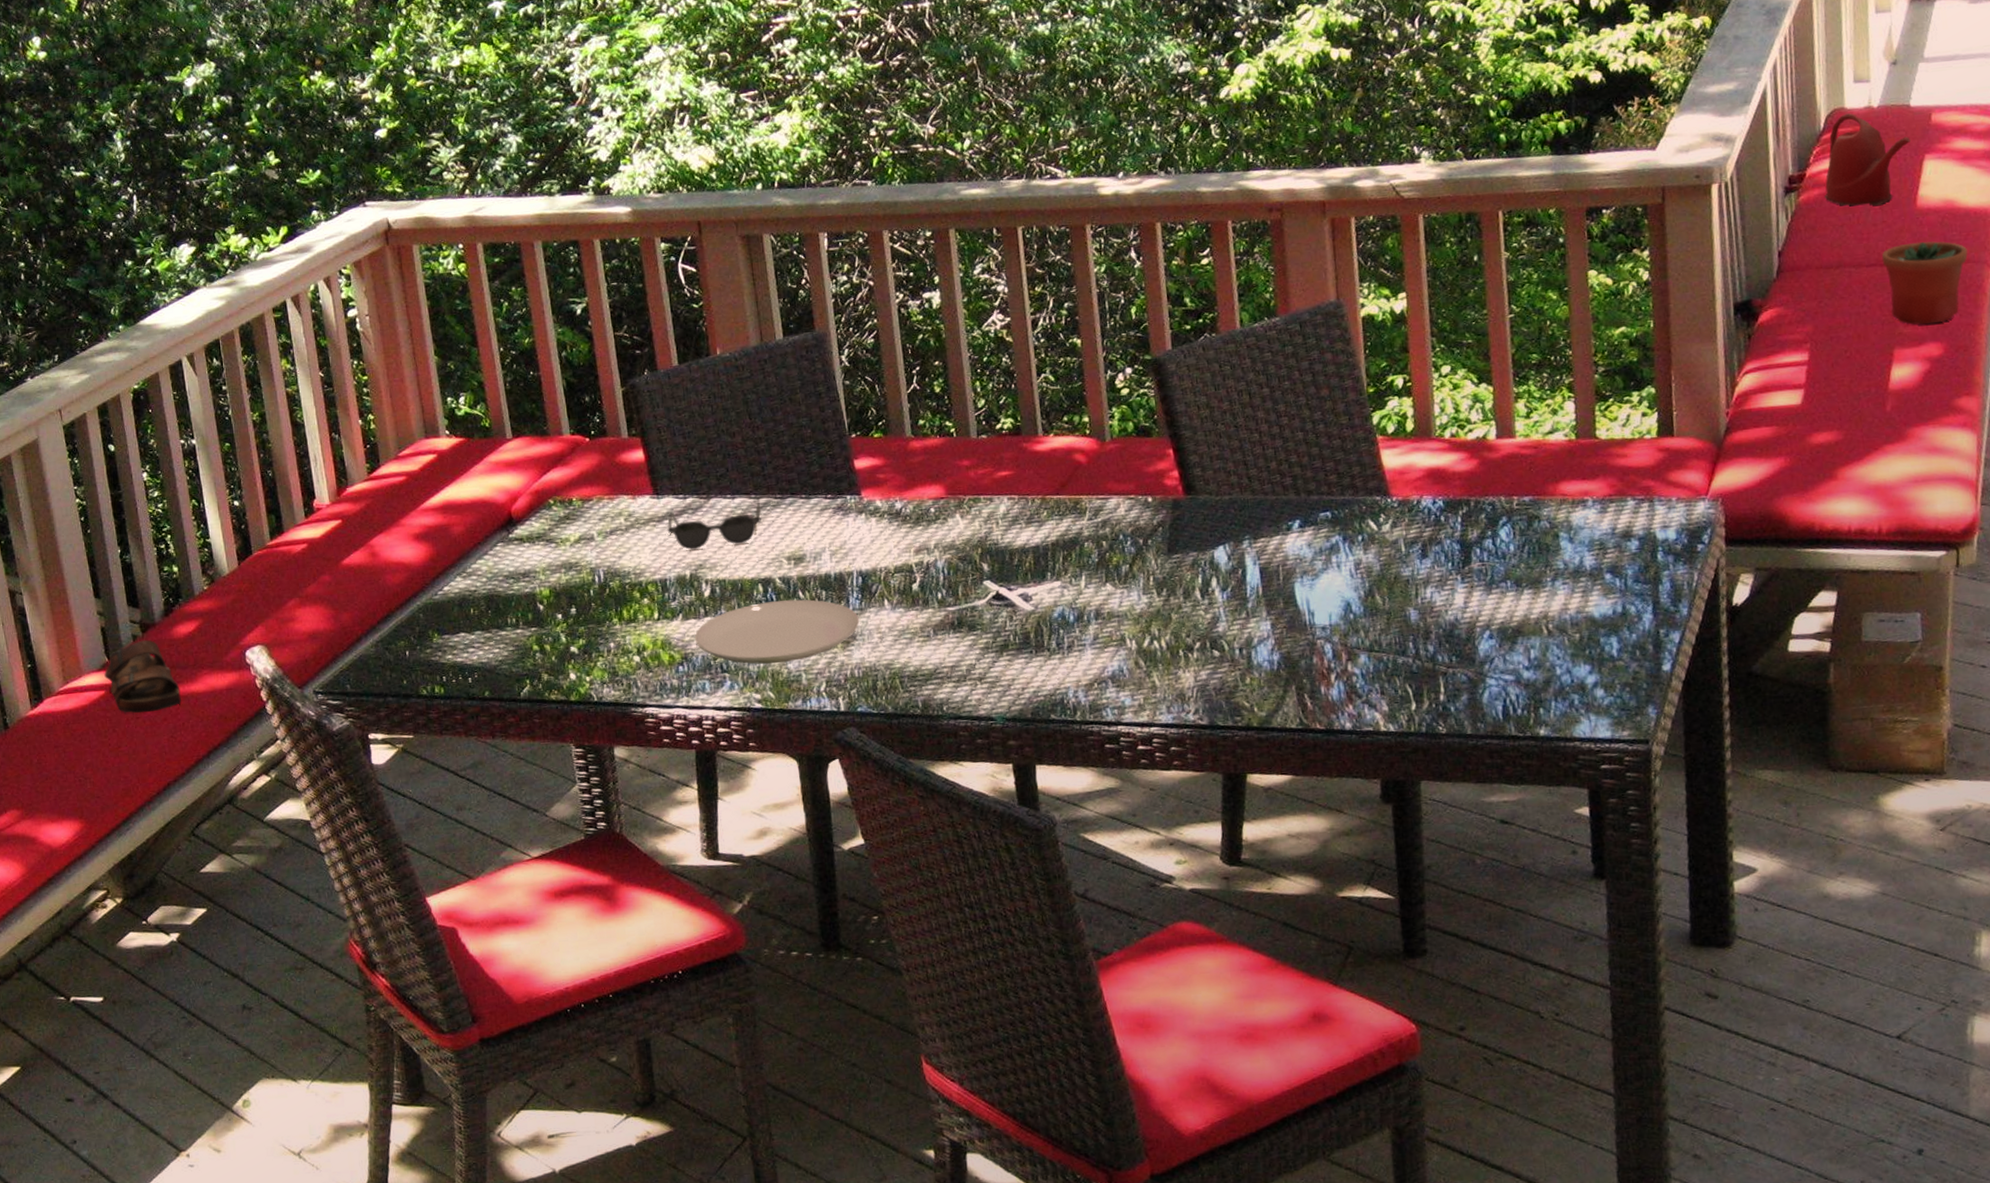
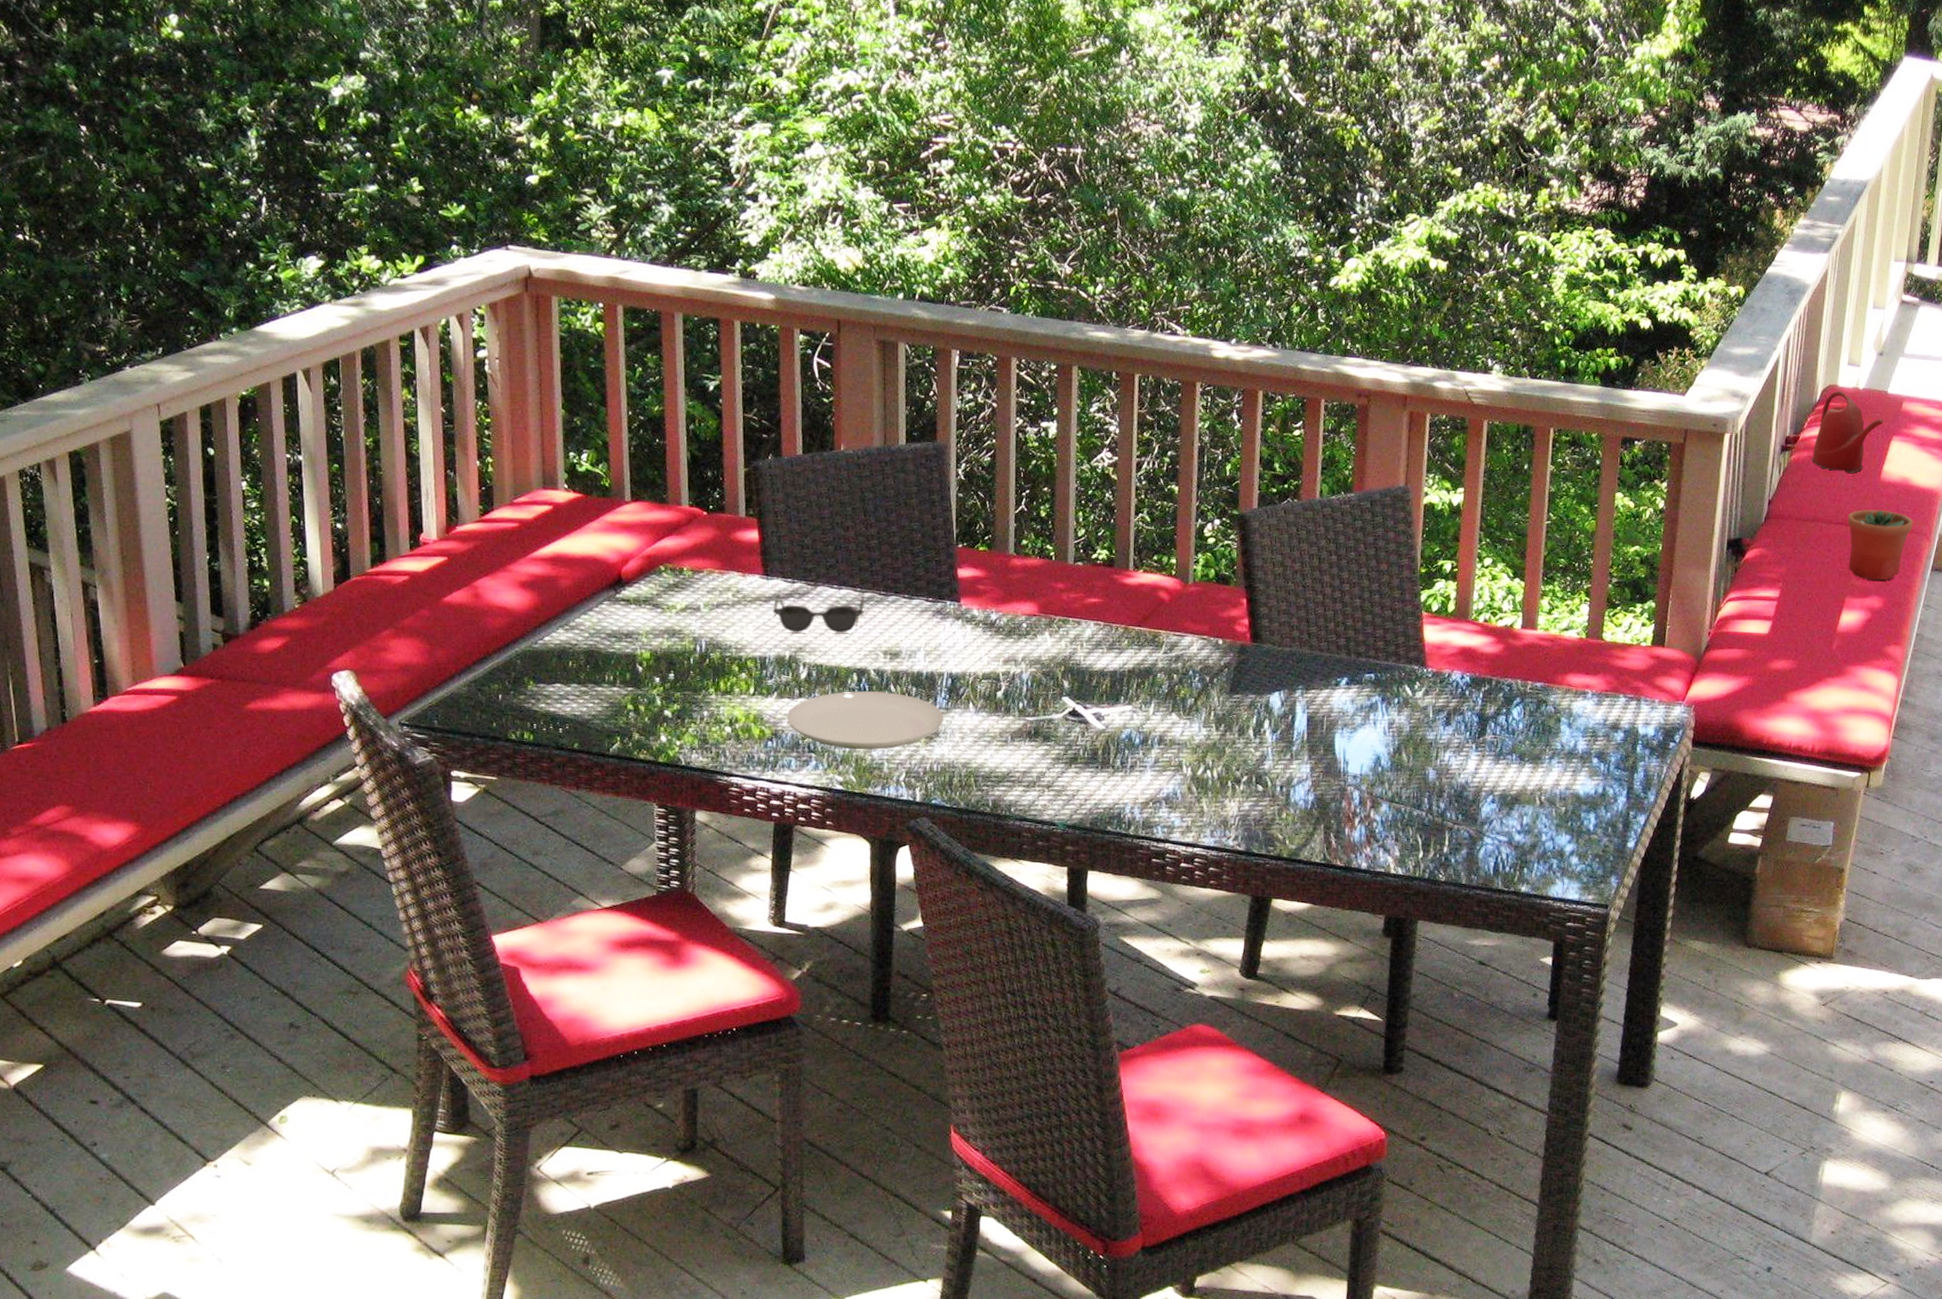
sandal: present [104,639,181,714] -> none [178,650,258,724]

